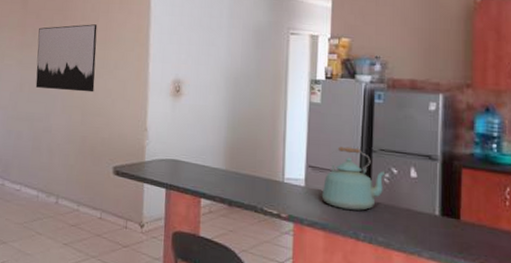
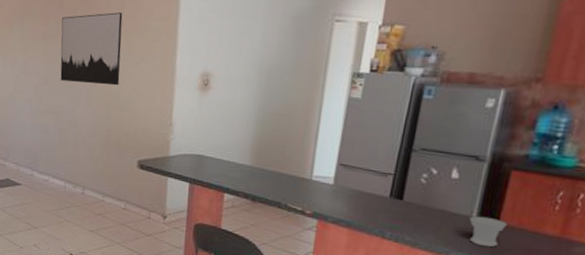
kettle: present [321,146,387,211] -> none [350,144,425,210]
cup: none [433,214,468,245] -> present [469,216,508,248]

